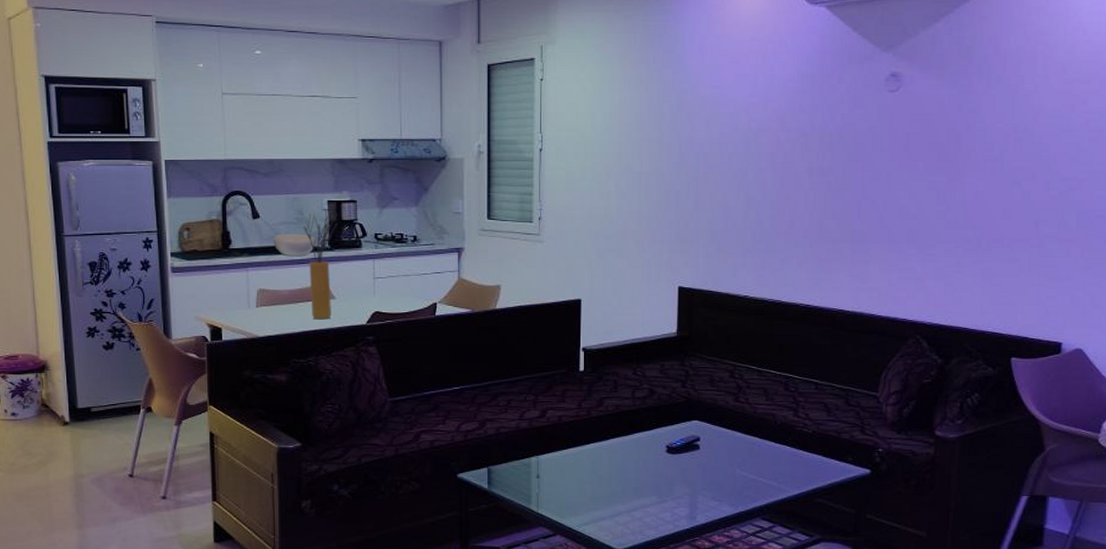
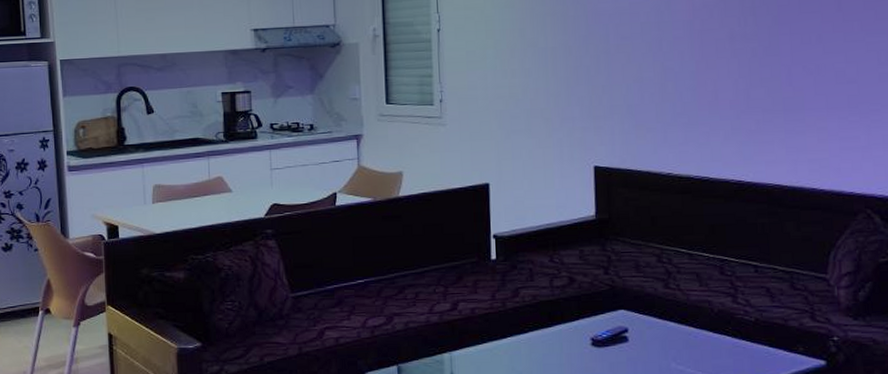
bowl: present [273,234,316,257] -> none [168,127,211,151]
vase: present [304,209,338,320] -> none [198,101,232,214]

